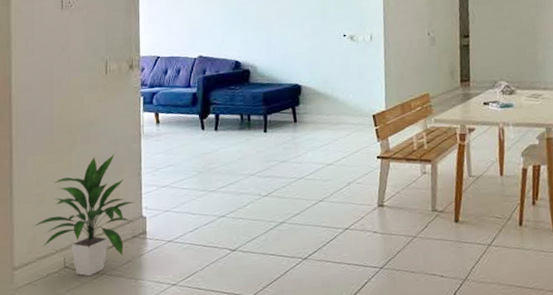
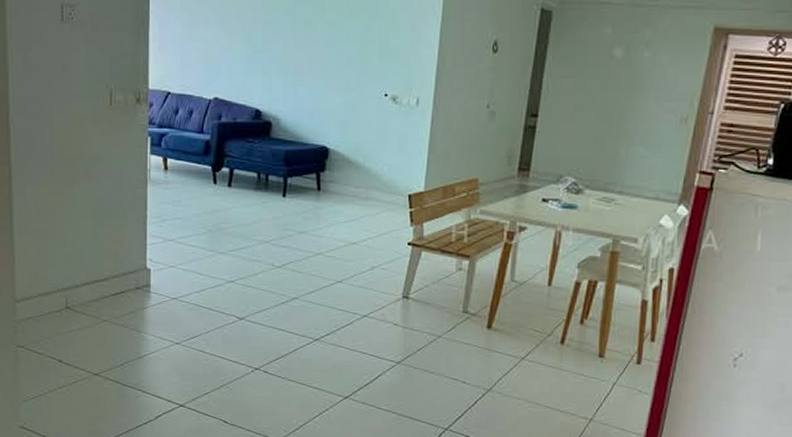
indoor plant: present [32,153,135,277] -> none [33,196,139,321]

